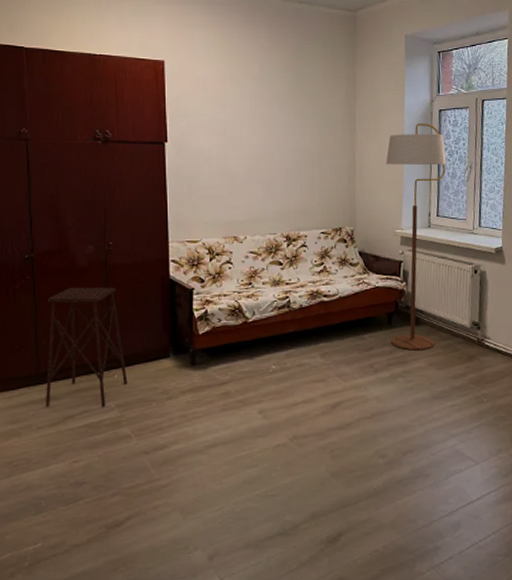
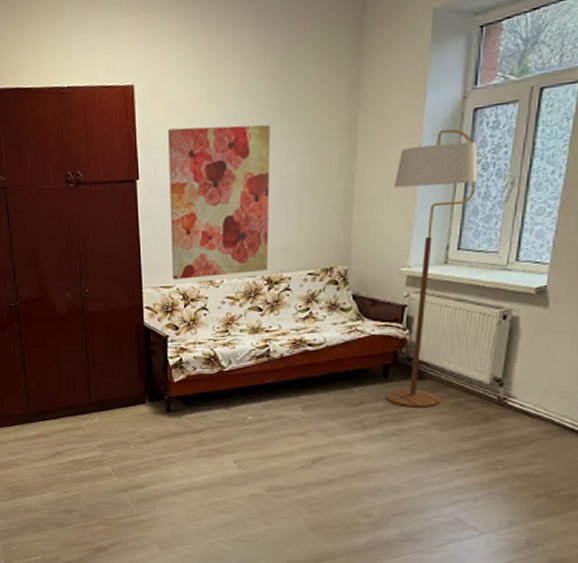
side table: present [46,287,128,407] -> none [33,333,107,446]
wall art: none [195,101,287,235] -> present [167,124,270,280]

